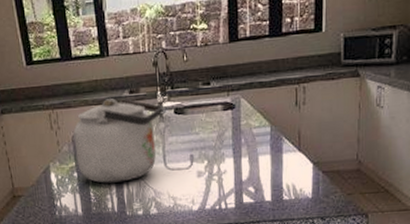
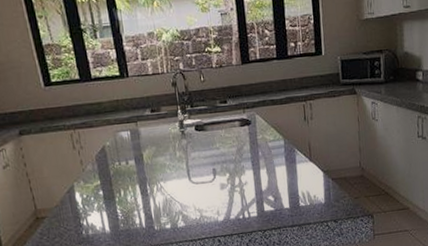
kettle: present [73,98,163,183] -> none [96,117,185,200]

